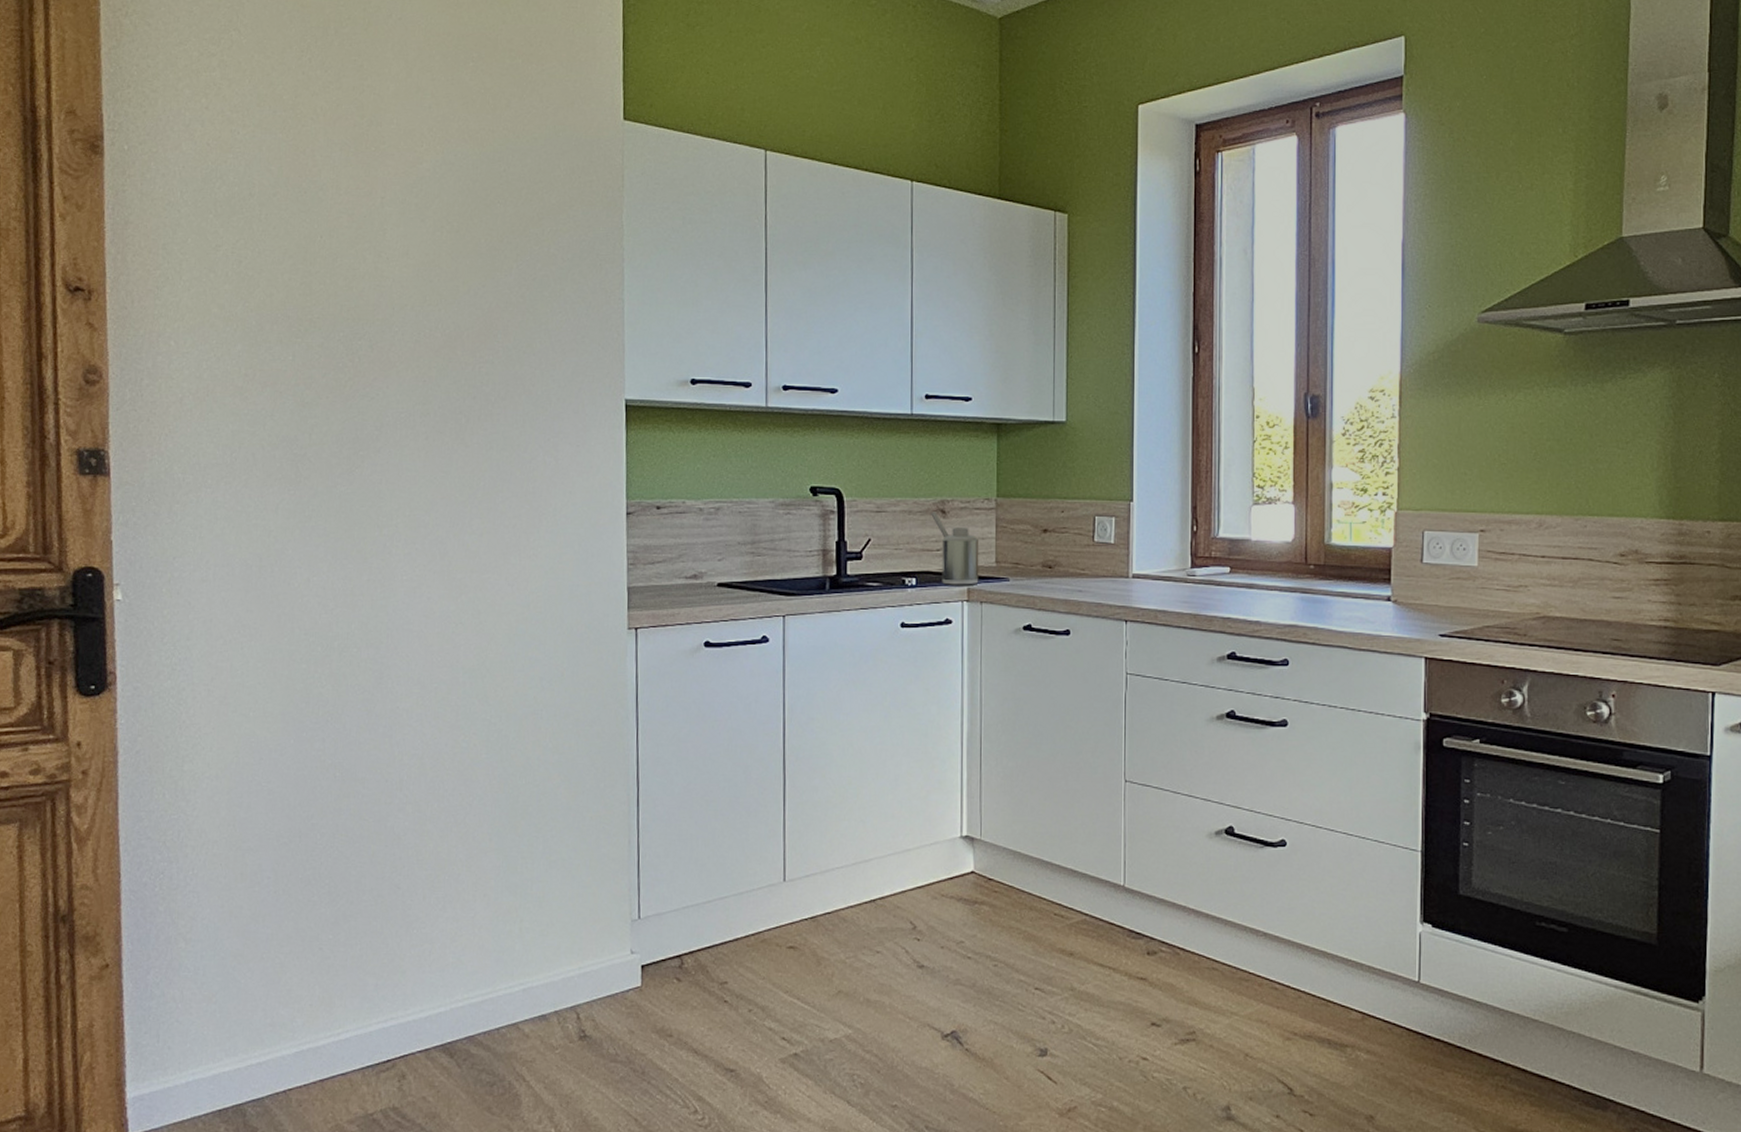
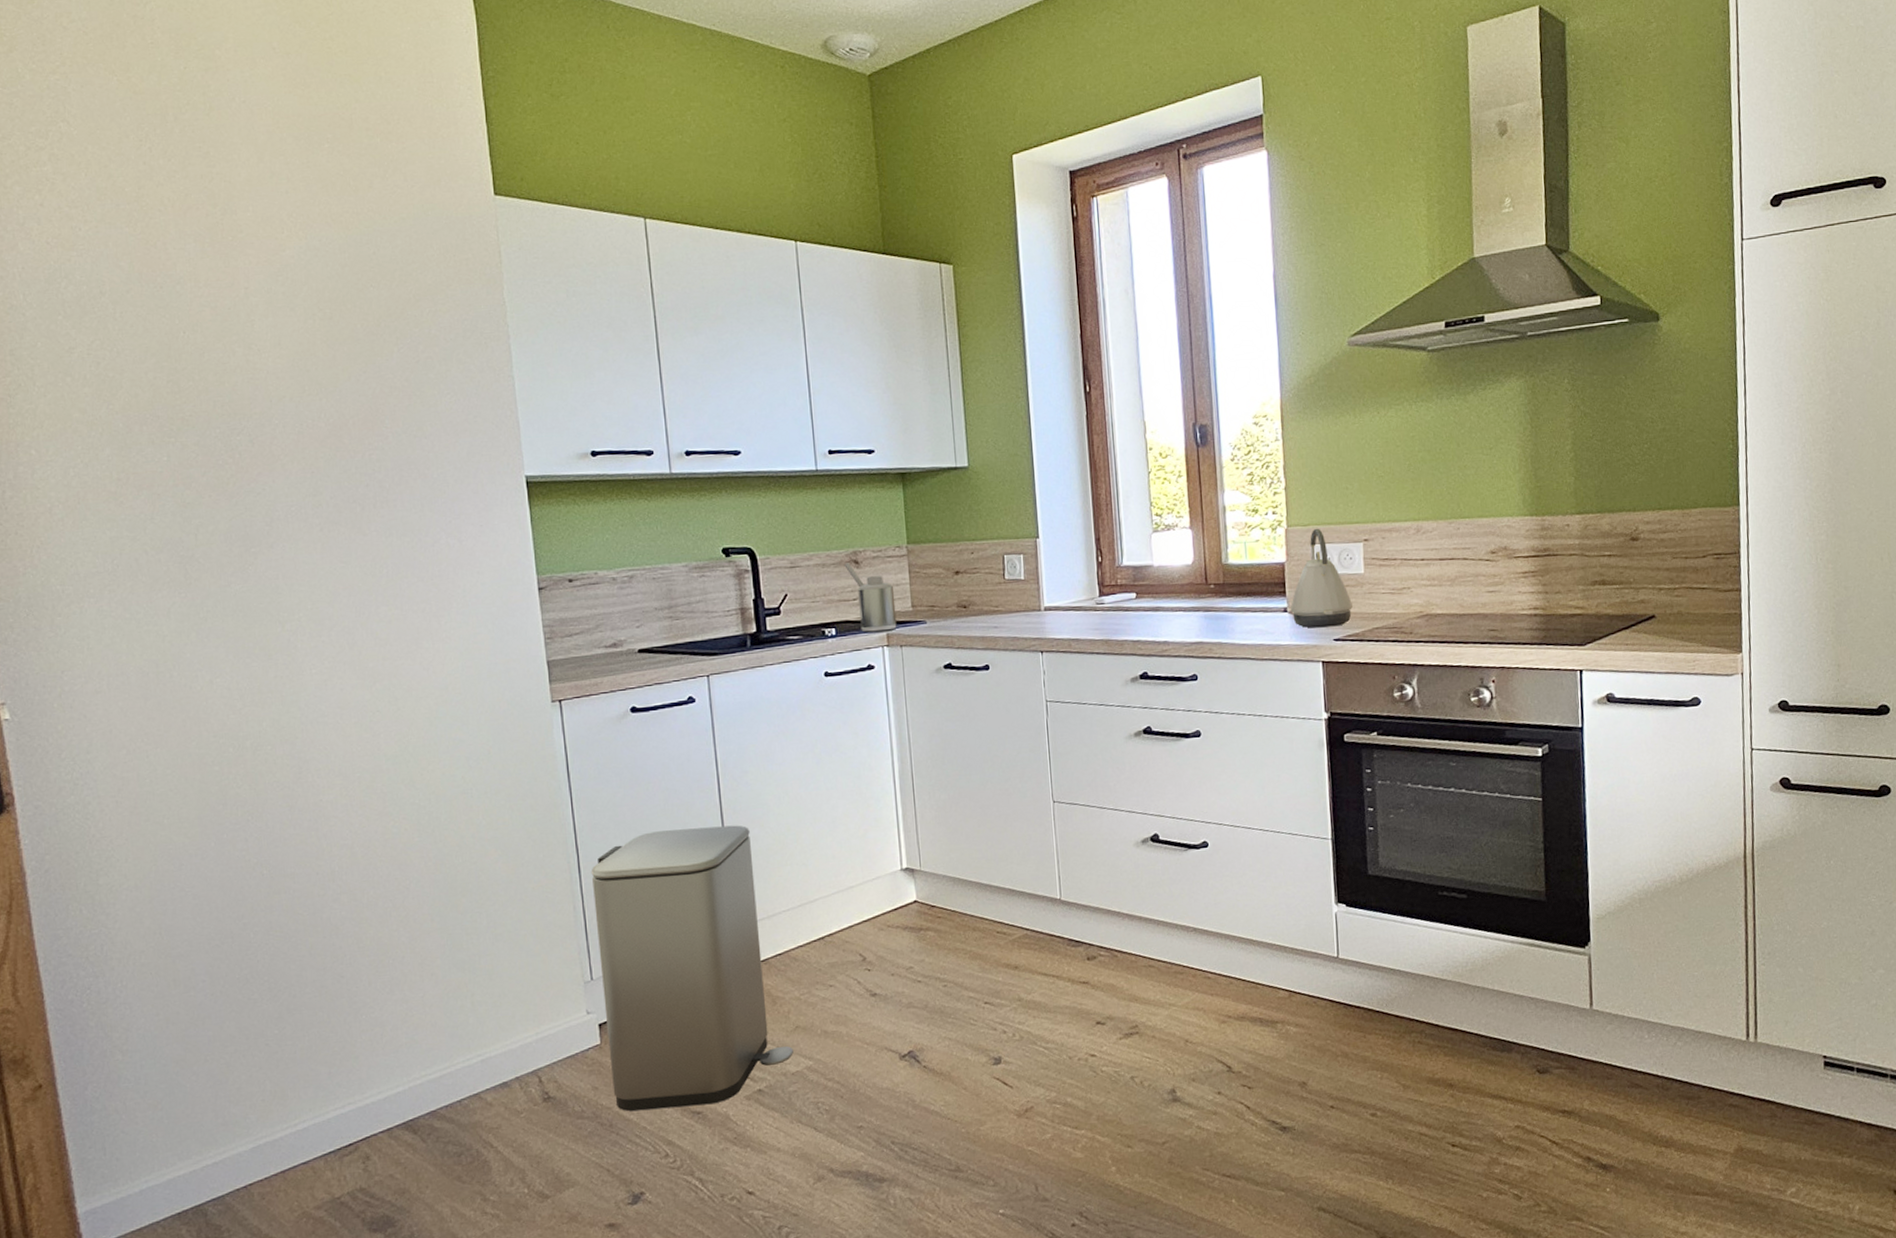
pedal bin: none [648,771,833,1063] -> present [591,825,793,1111]
kettle: none [1394,514,1462,621] -> present [1290,528,1353,628]

